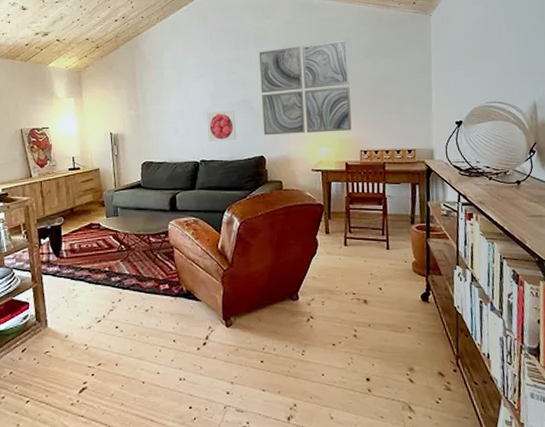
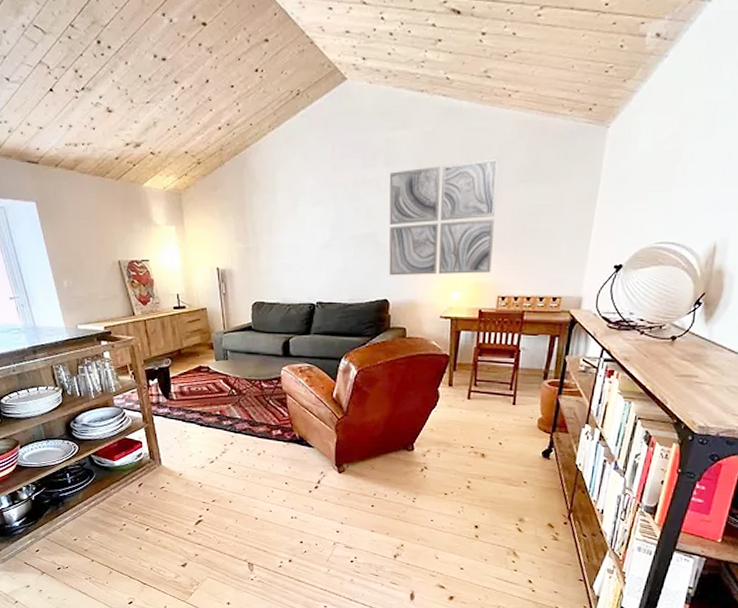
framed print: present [207,110,237,141] -> none [325,245,358,281]

